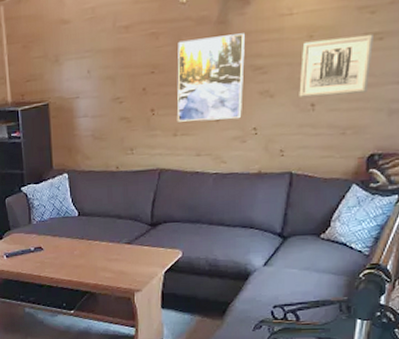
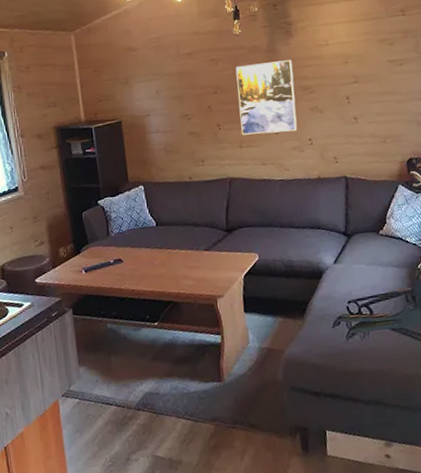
wall art: present [299,34,373,97] -> none [340,61,398,112]

